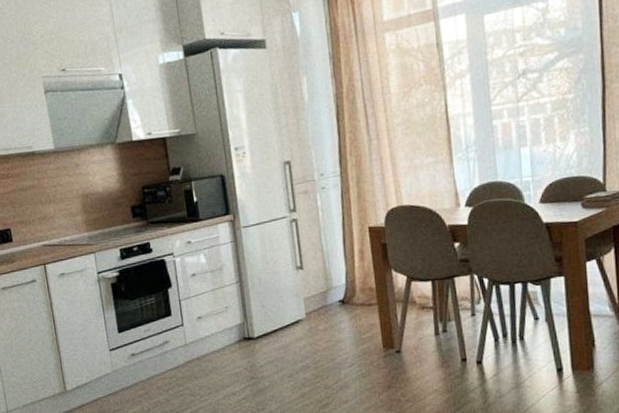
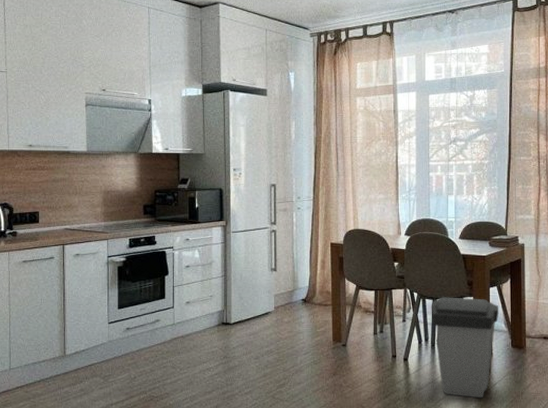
trash can: none [507,277,601,403] -> present [431,297,499,398]

